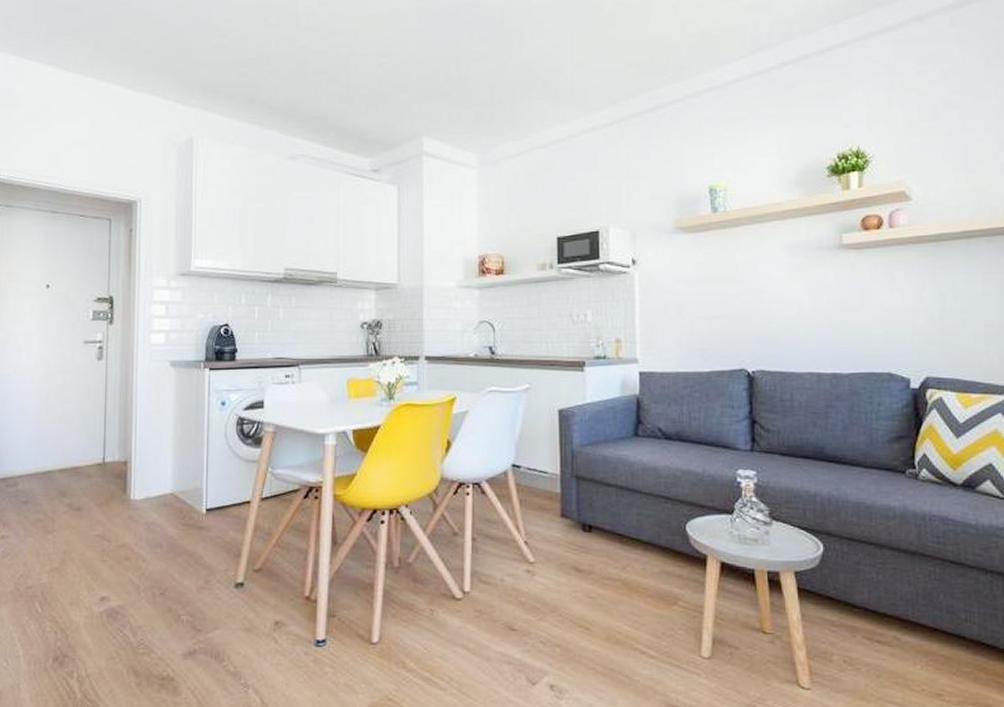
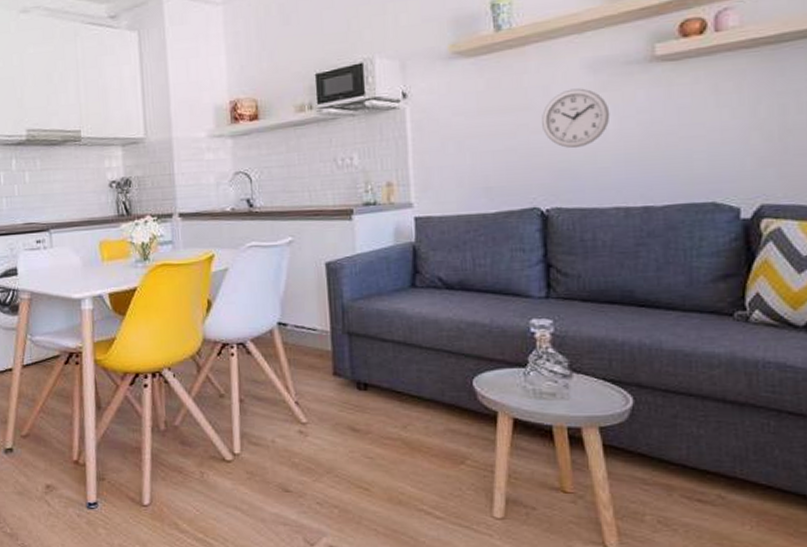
wall clock: none [750,267,806,319] -> present [542,88,610,149]

